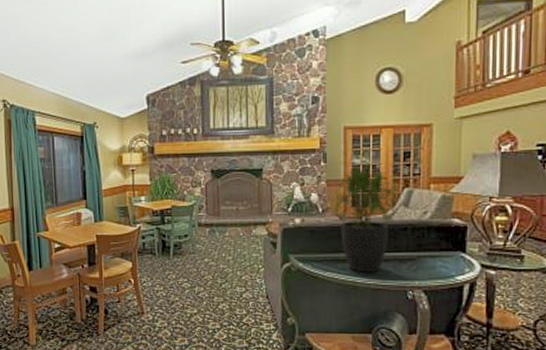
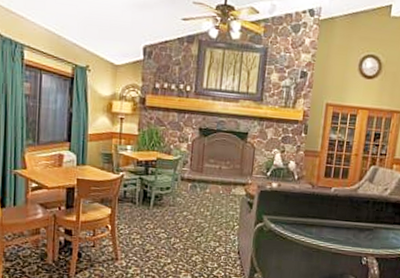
potted plant: present [328,165,399,273] -> none [304,140,366,239]

